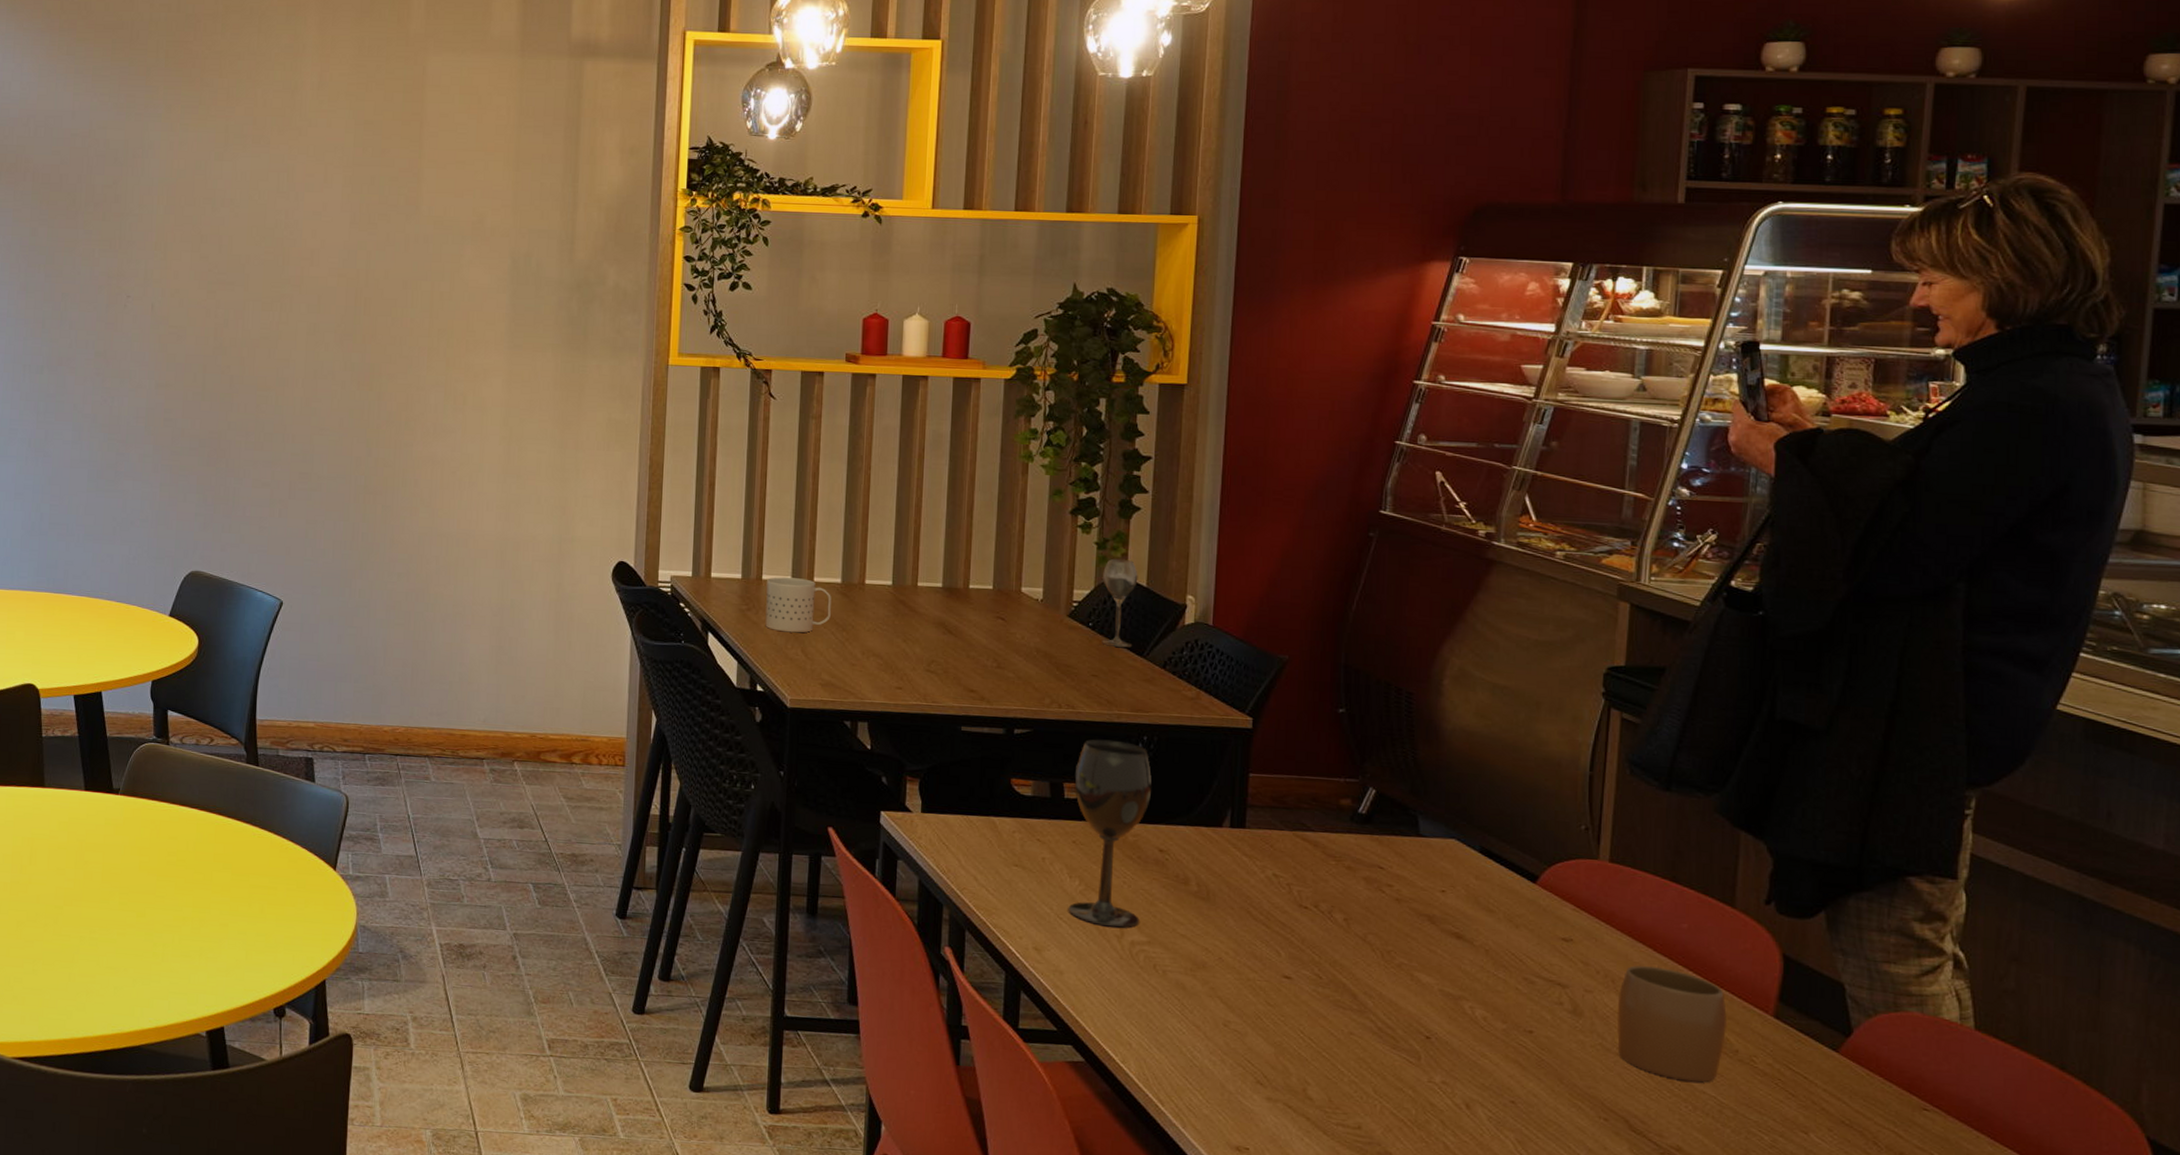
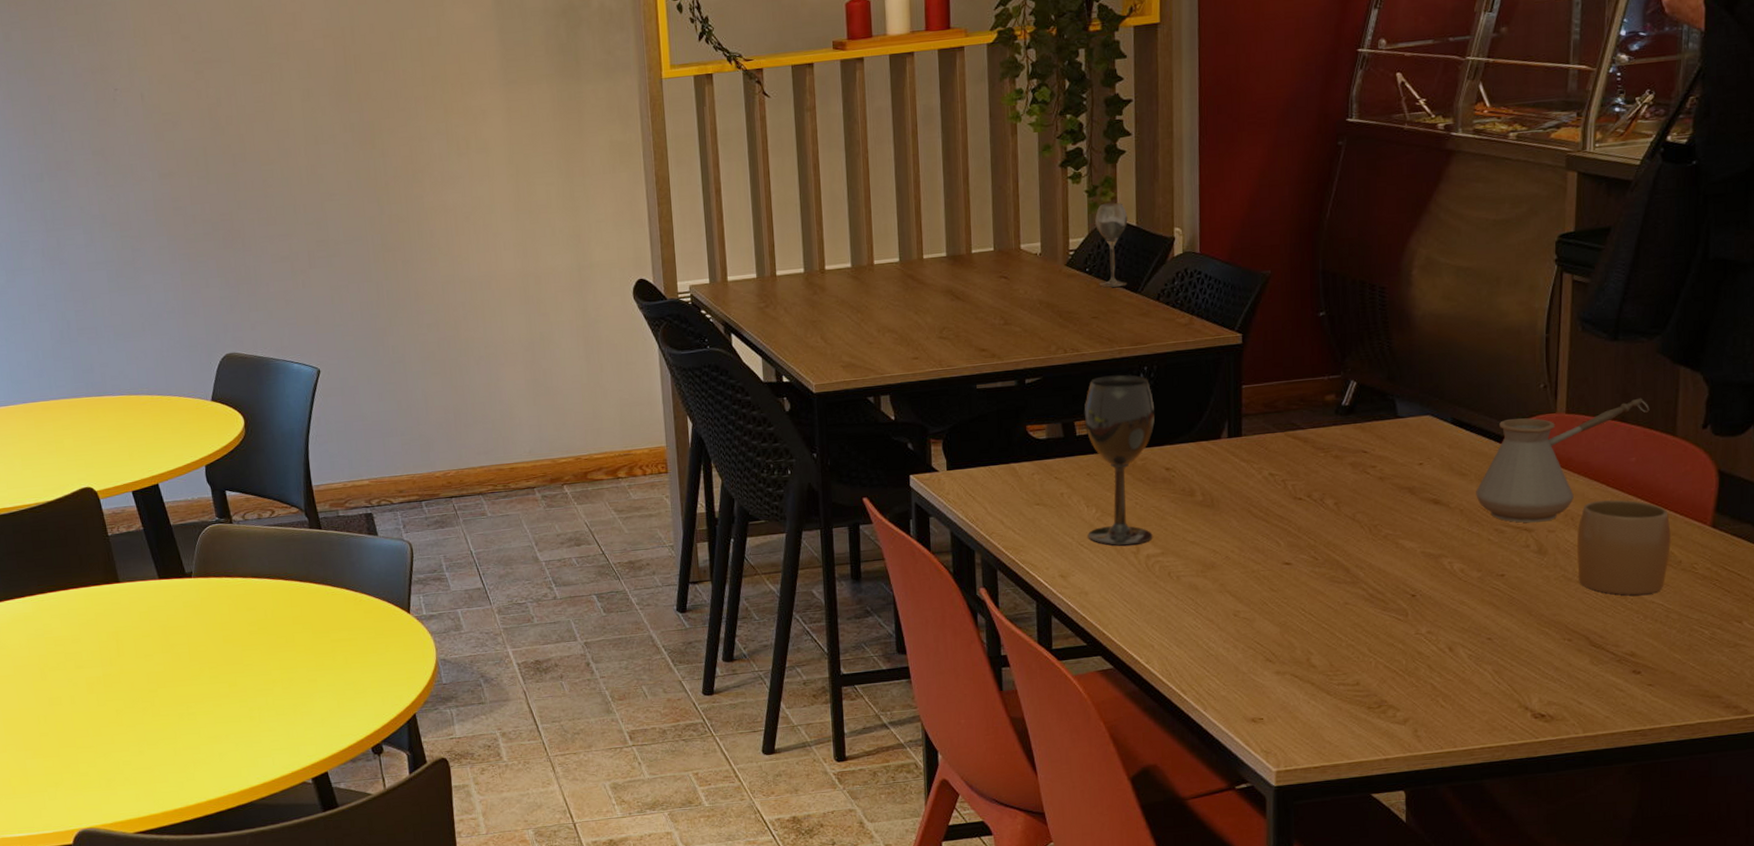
mug: present [765,577,831,633] -> none [781,268,845,323]
coffee pot: none [1504,858,1705,980] -> present [1476,398,1650,523]

